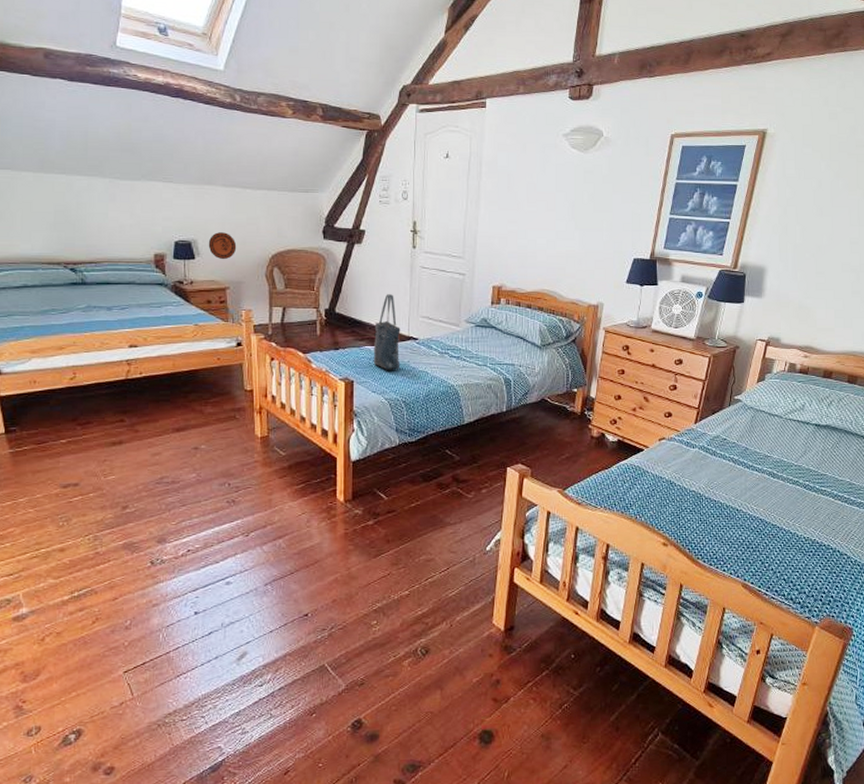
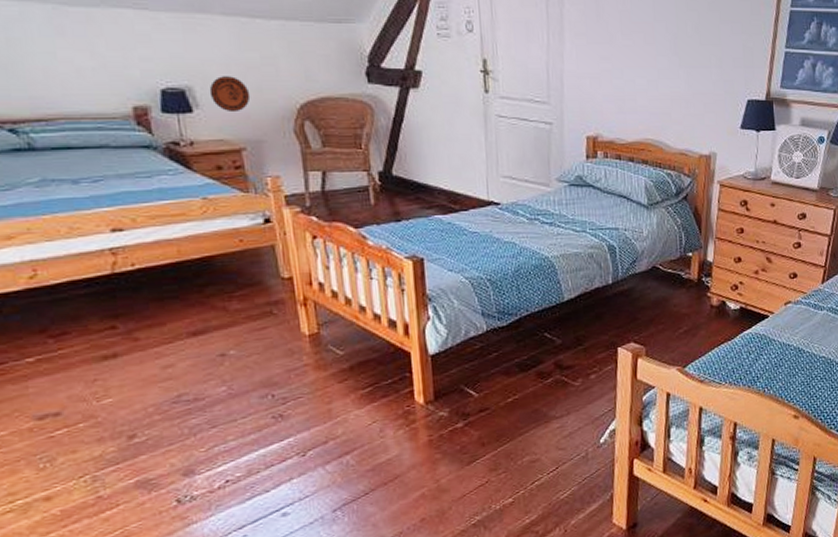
tote bag: present [373,294,401,370] -> none [444,150,480,243]

